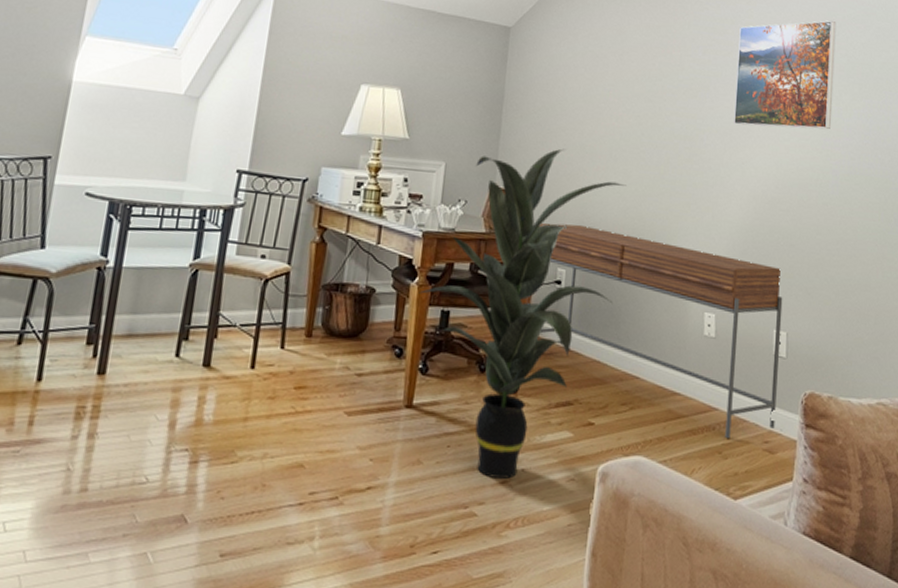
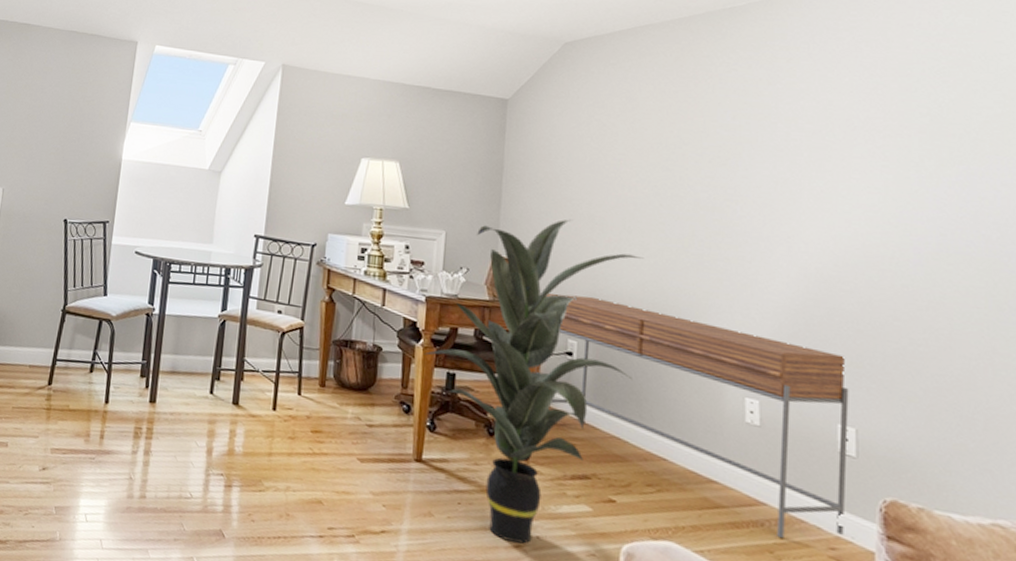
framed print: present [734,20,837,130] -> none [775,74,913,201]

